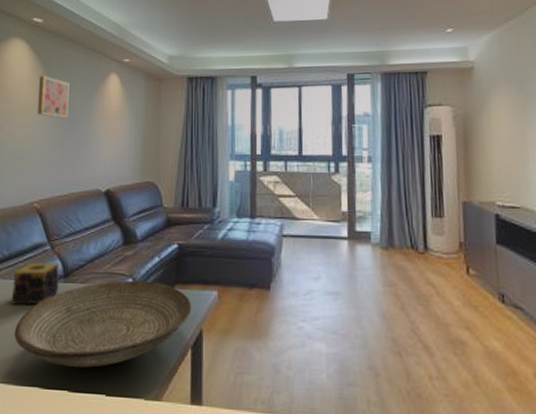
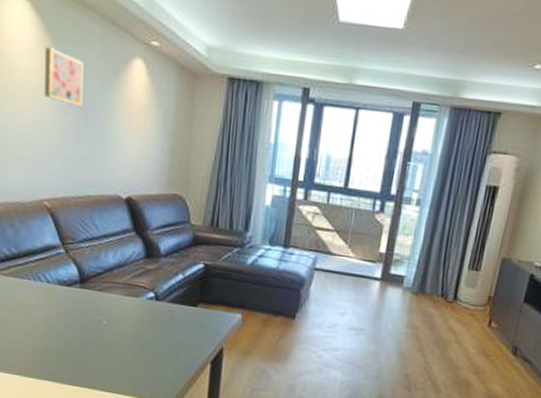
candle: present [11,262,60,305] -> none [23,263,75,306]
decorative bowl: present [14,280,192,368] -> none [28,292,215,371]

